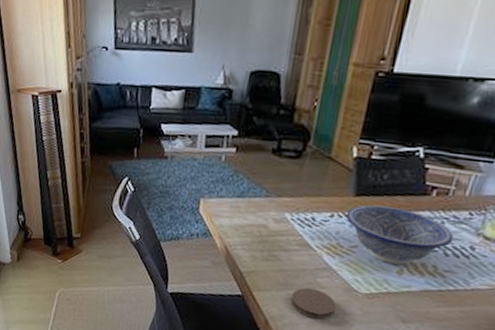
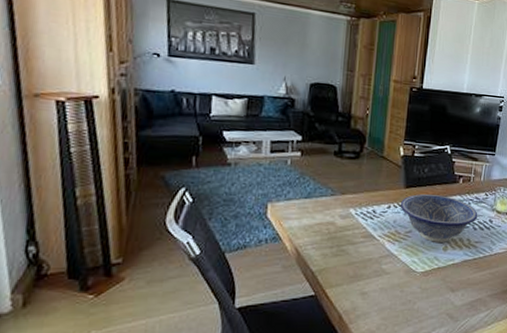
coaster: present [290,287,336,320] -> none [361,275,400,304]

